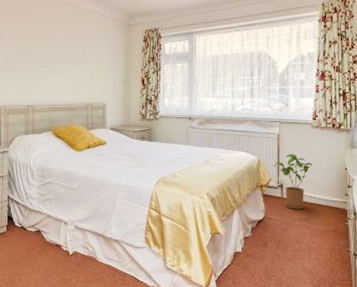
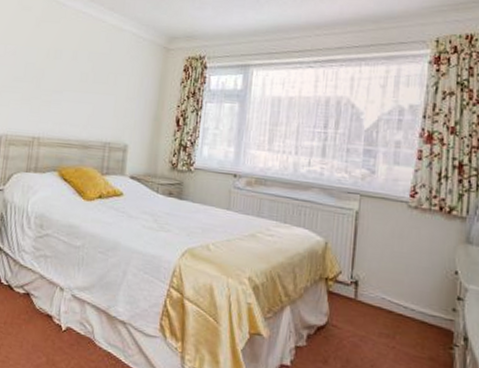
house plant: present [273,154,312,210] -> none [346,240,404,321]

